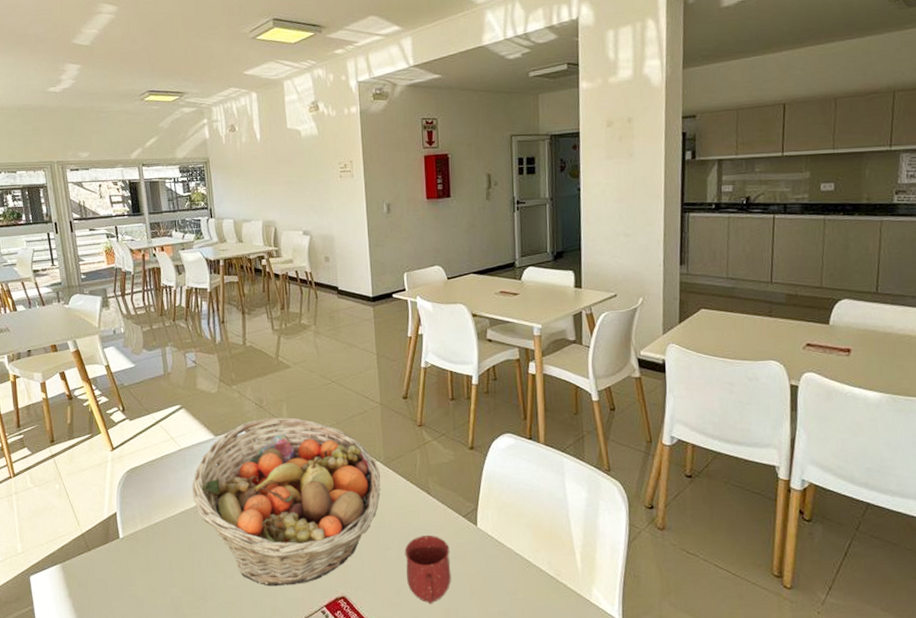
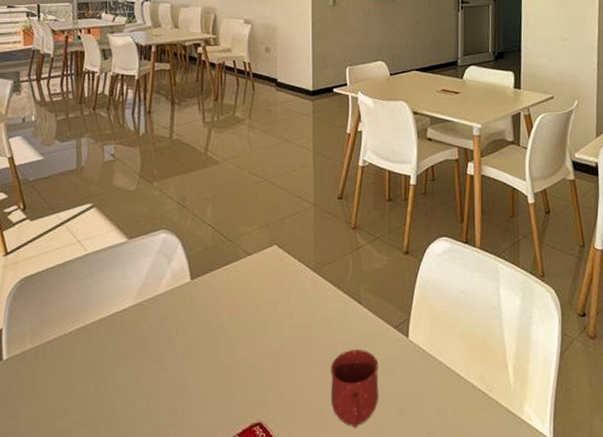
fruit basket: present [191,417,381,587] -> none [95,218,310,414]

